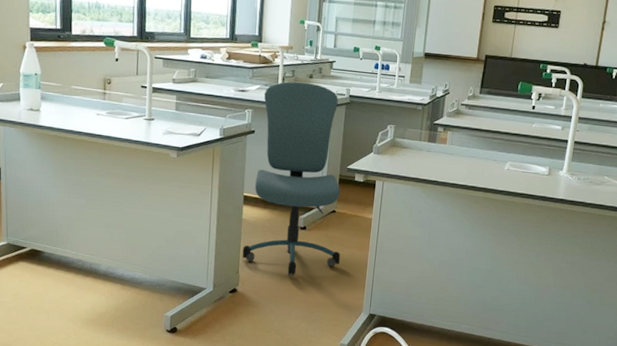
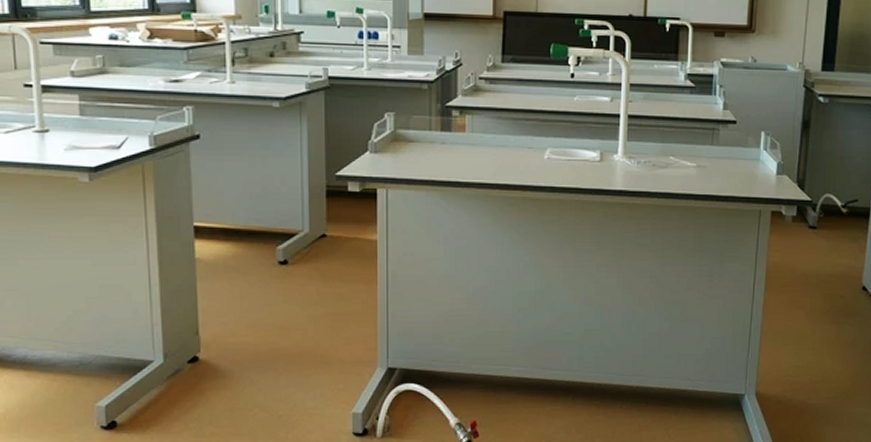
office chair: present [242,81,340,276] -> none [200,63,339,330]

